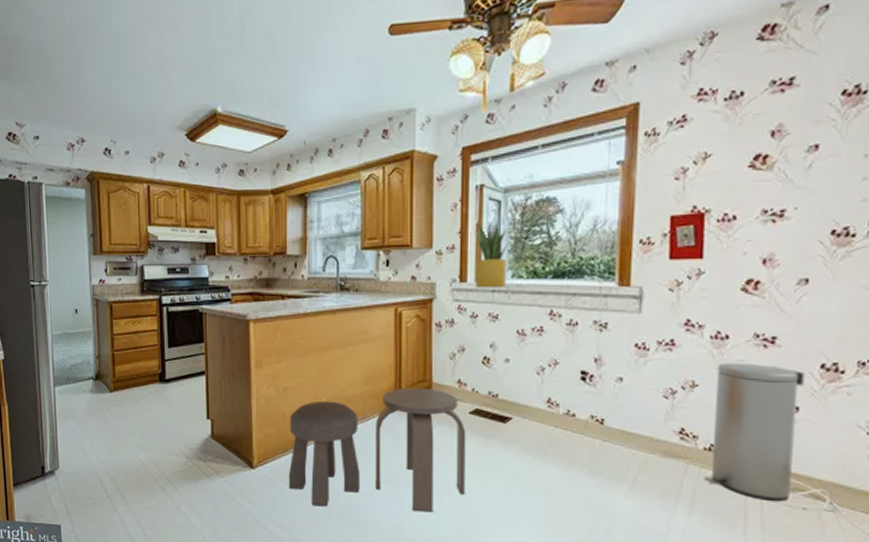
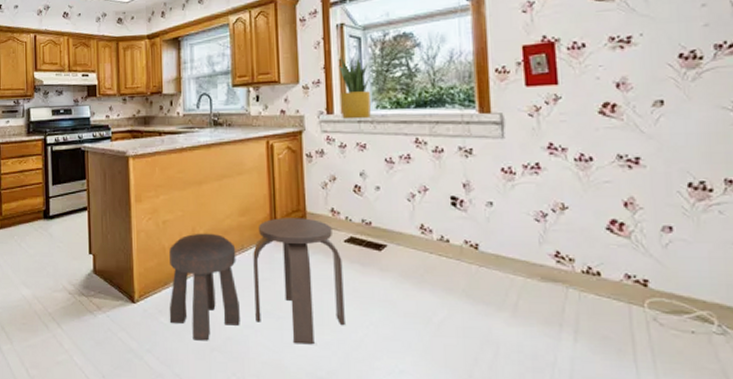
pedal bin: present [703,362,805,501] -> none [584,183,676,325]

